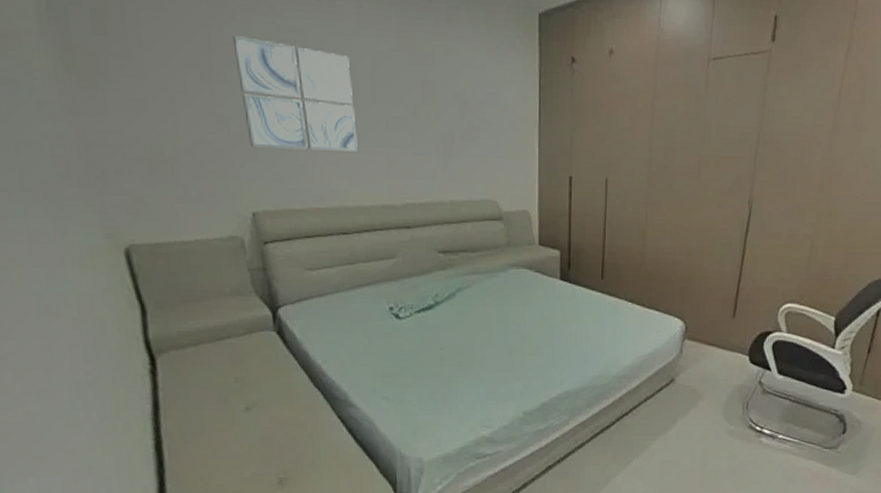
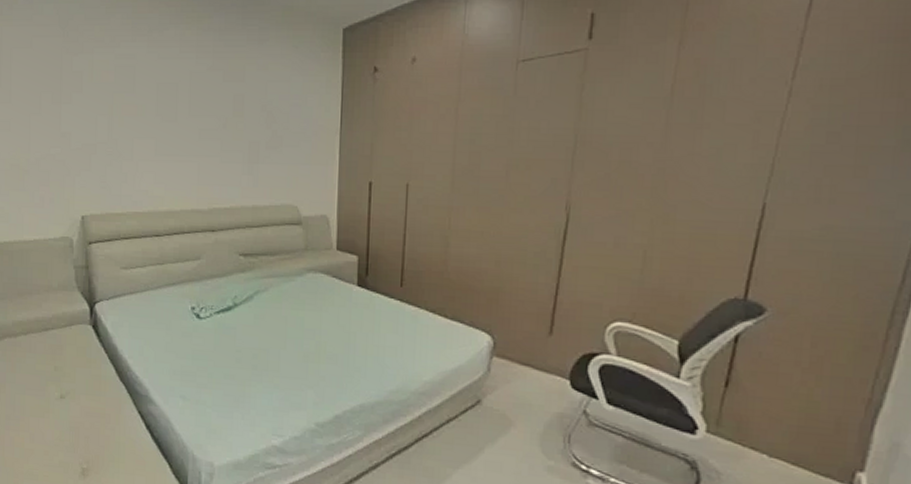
wall art: present [232,36,358,152] -> none [79,65,174,161]

